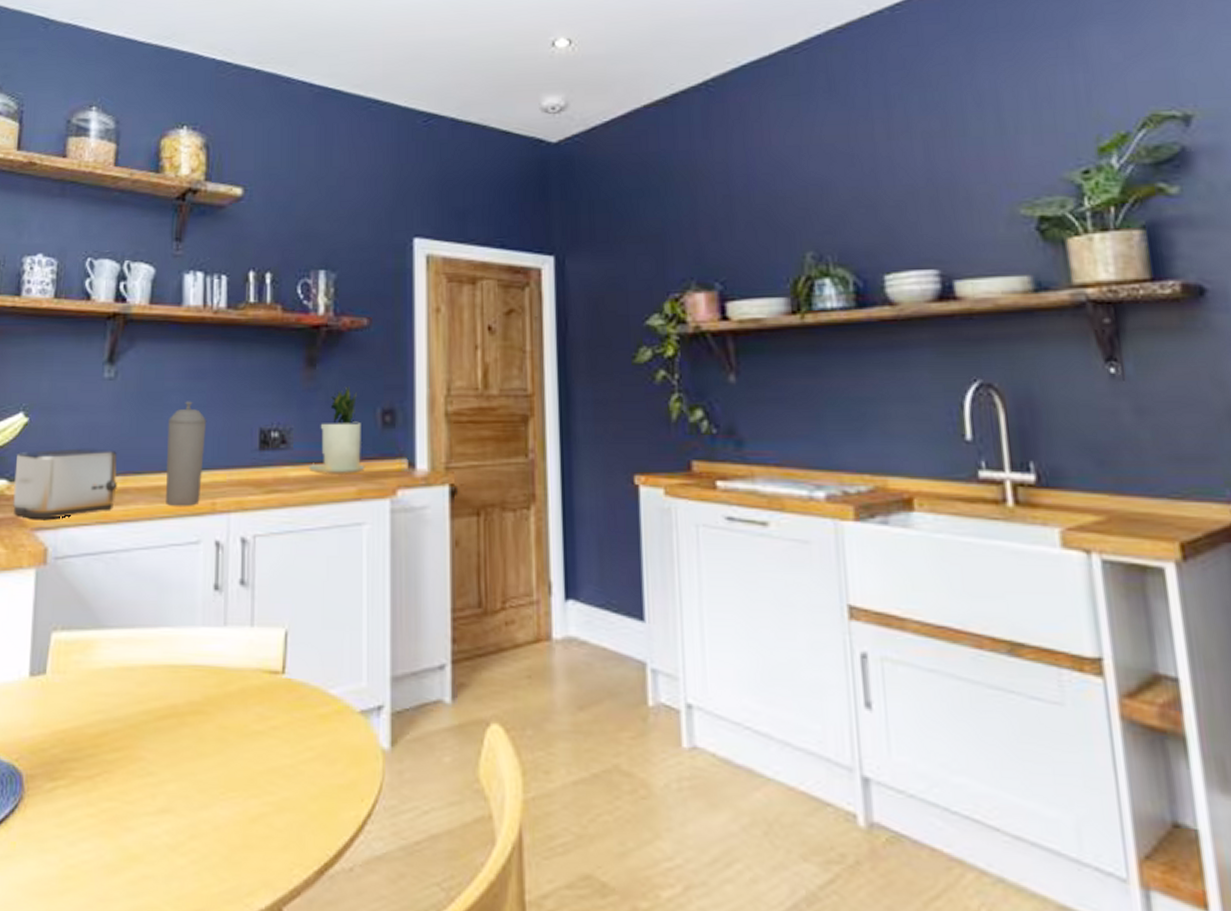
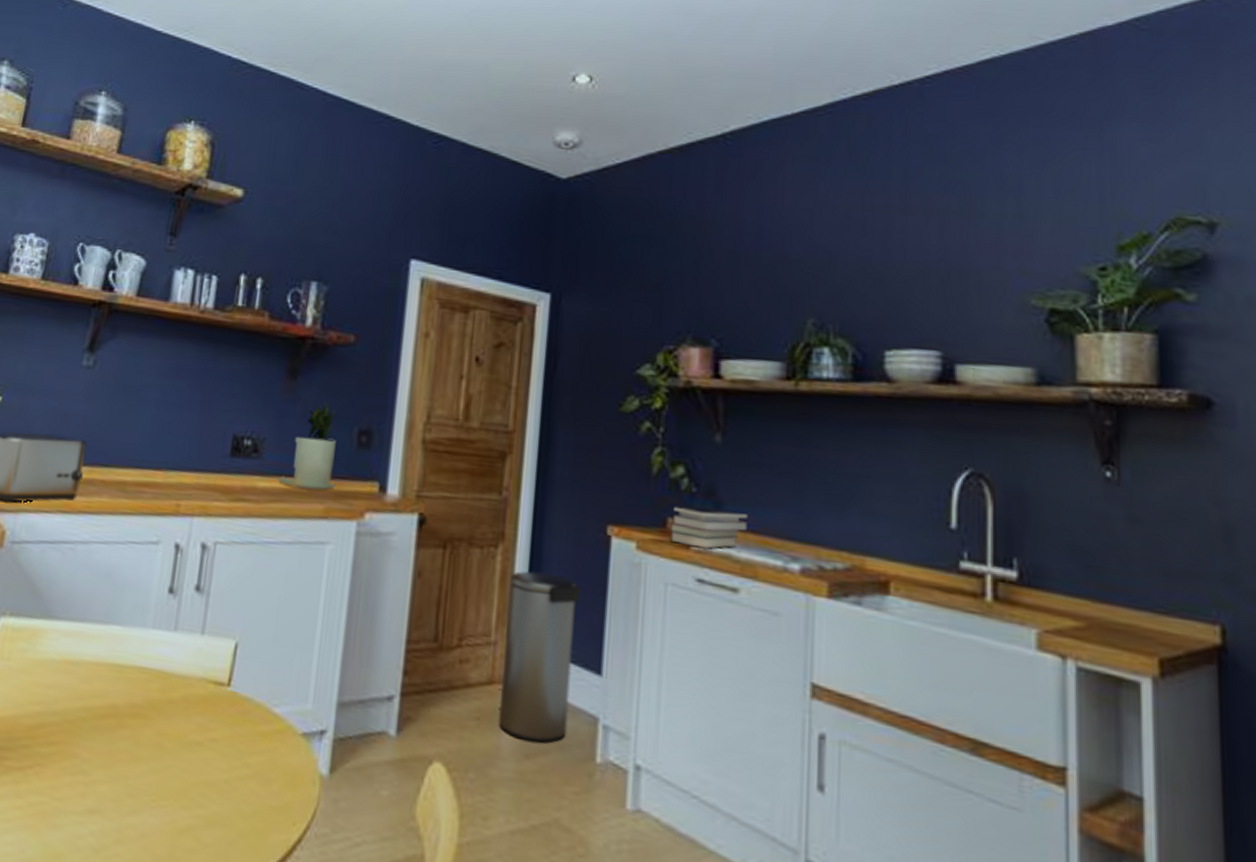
canister: present [166,401,207,507] -> none [130,398,181,506]
pedal bin: none [545,528,617,694] -> present [498,571,582,744]
books: none [694,446,770,487] -> present [669,506,748,549]

